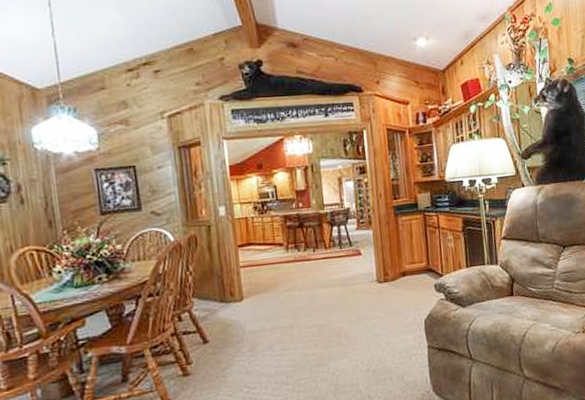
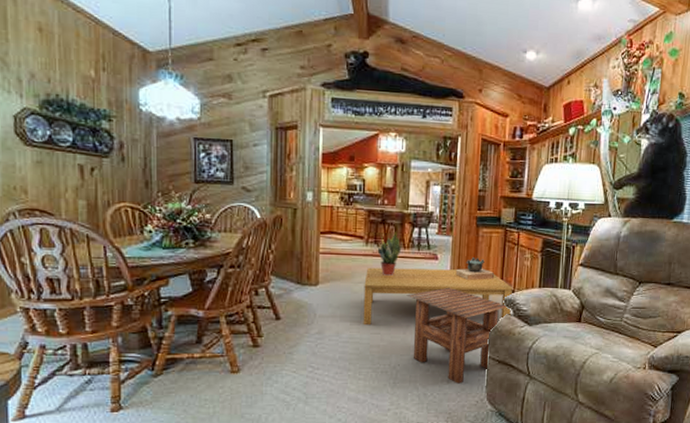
coffee table: none [290,258,443,335] -> present [363,267,512,326]
potted plant: none [298,234,324,280] -> present [377,232,403,276]
side table: none [335,281,437,379] -> present [406,287,506,384]
decorative urn: none [381,247,421,271] -> present [455,258,495,280]

